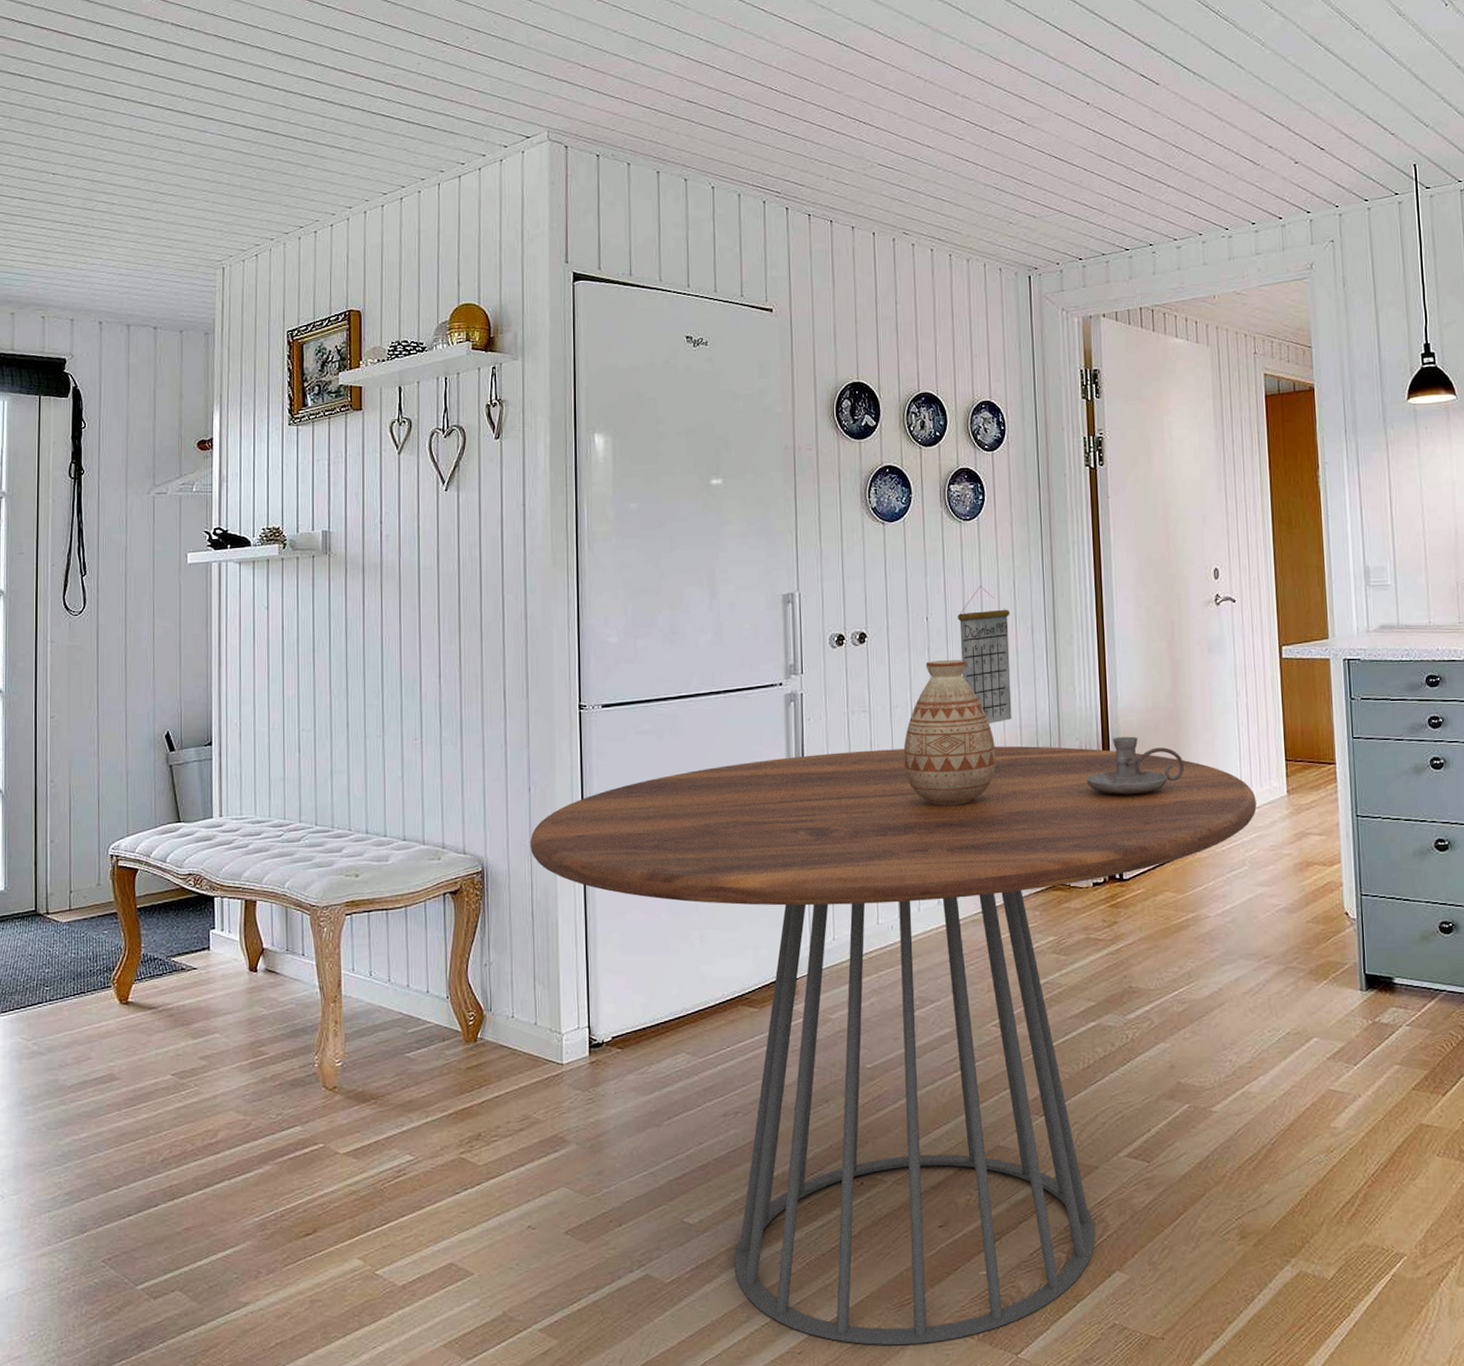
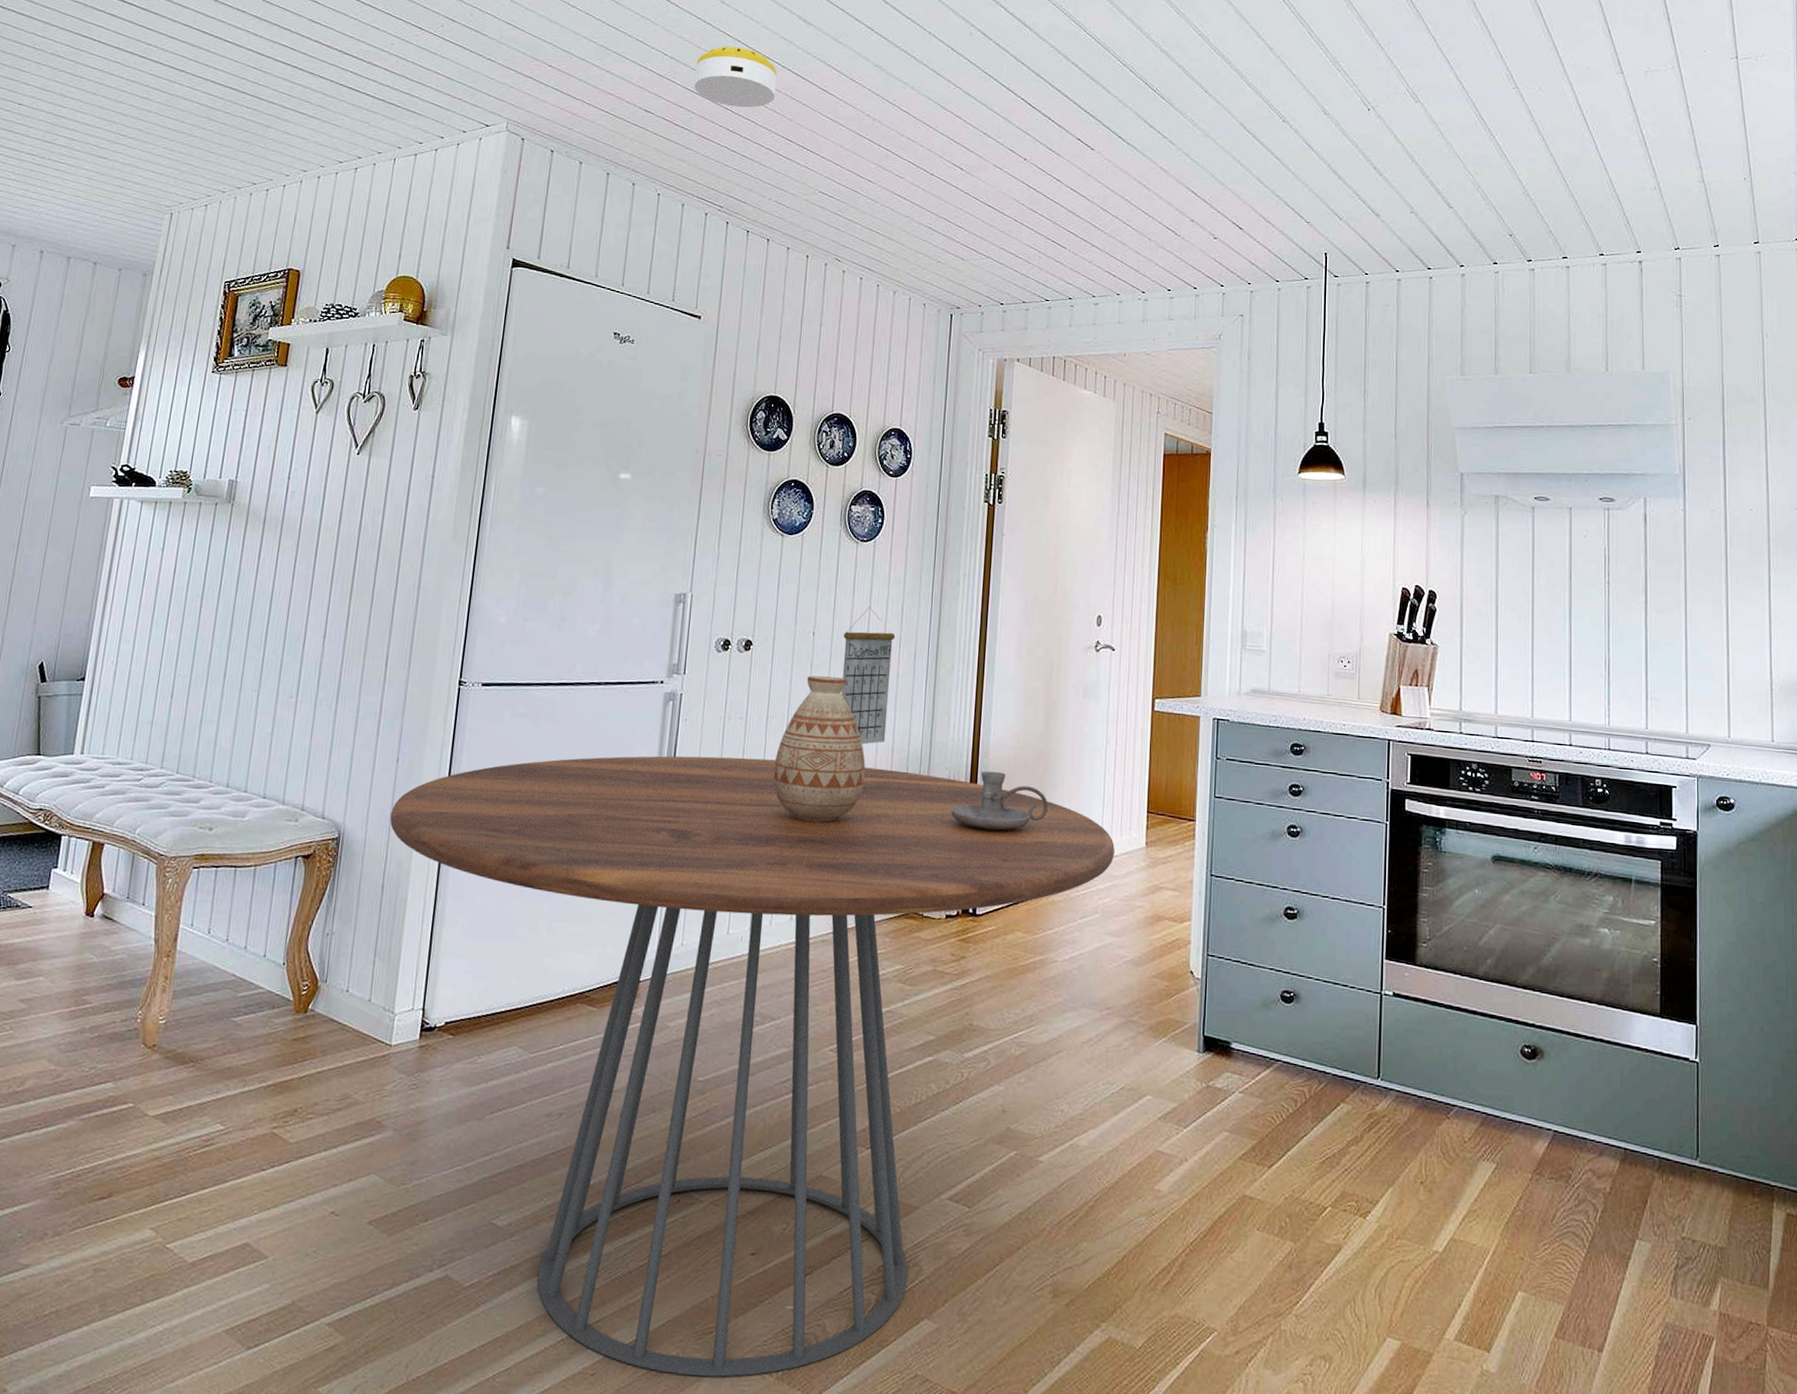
smoke detector: none [734,21,819,86] -> present [694,46,777,108]

